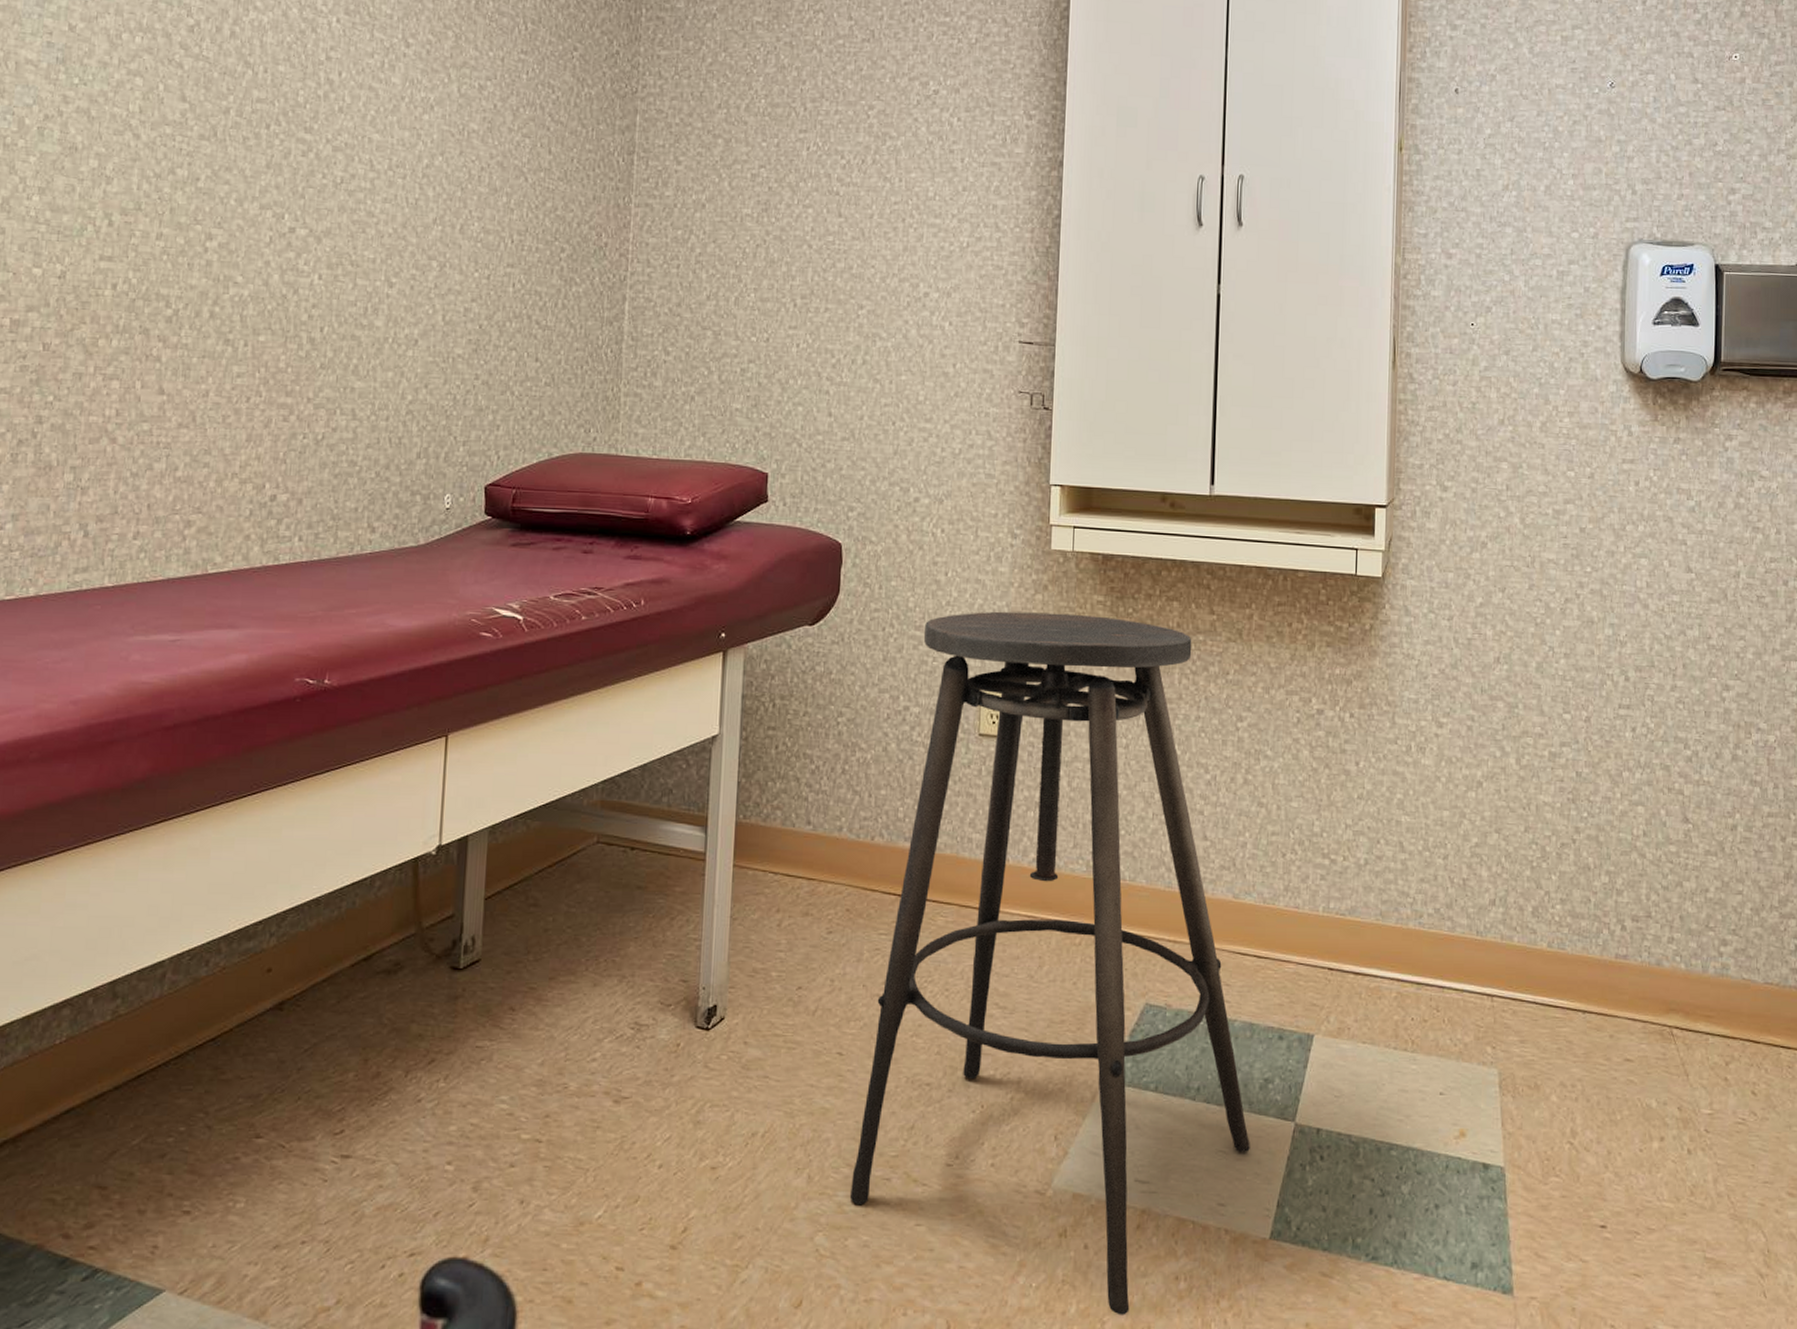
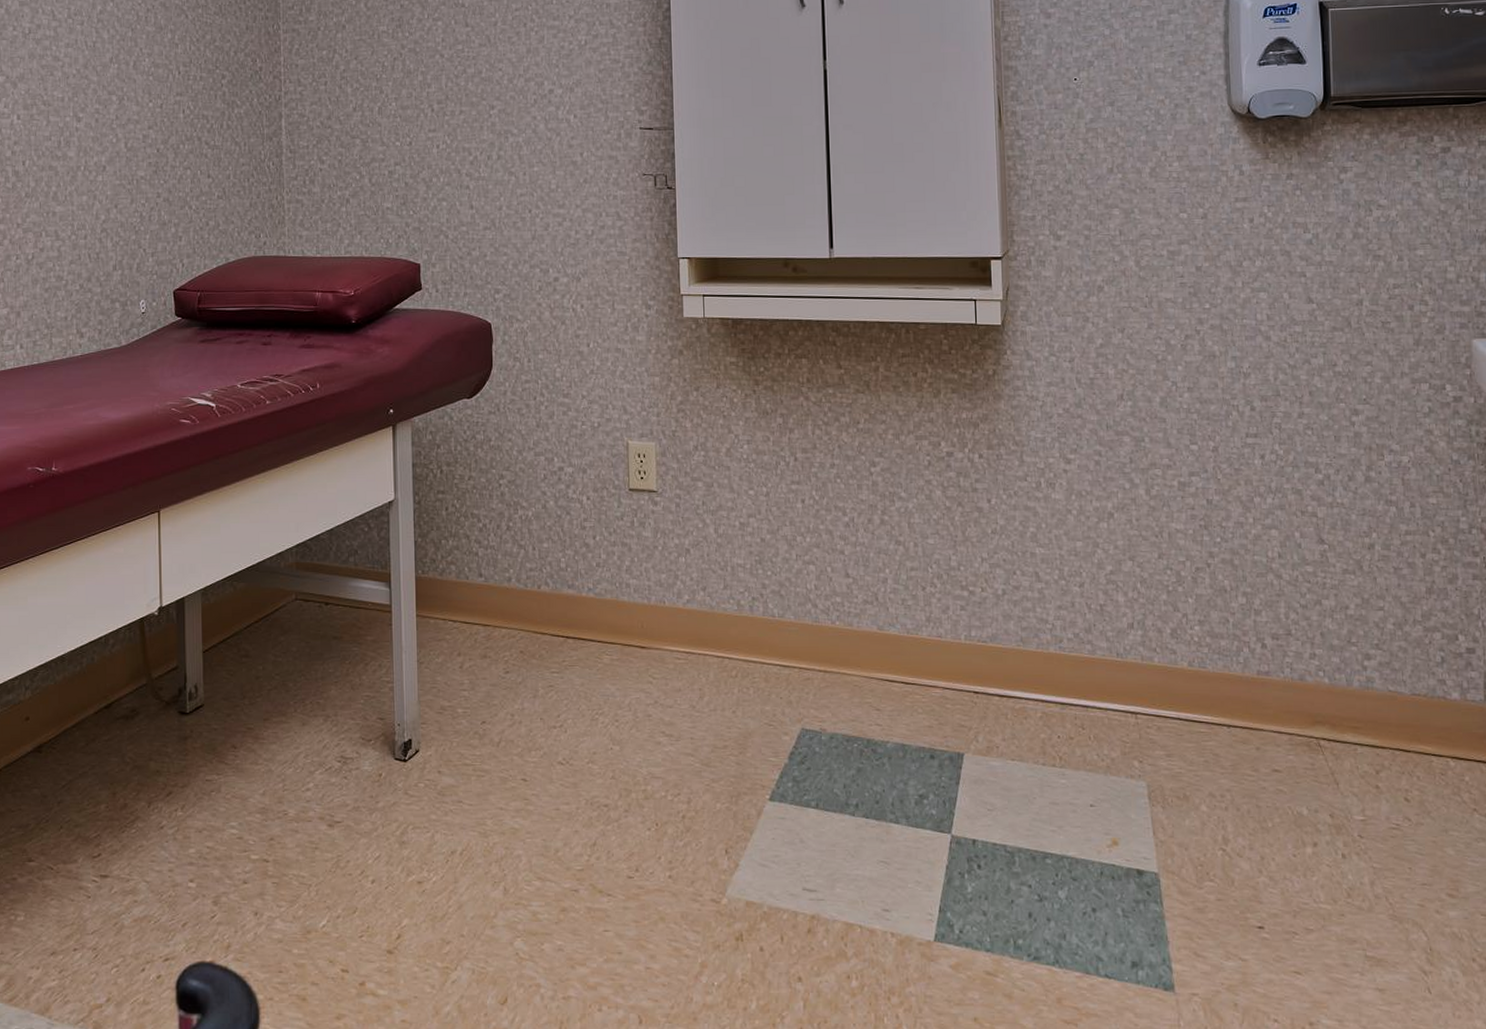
stool: present [849,611,1250,1315] -> none [542,375,910,1011]

